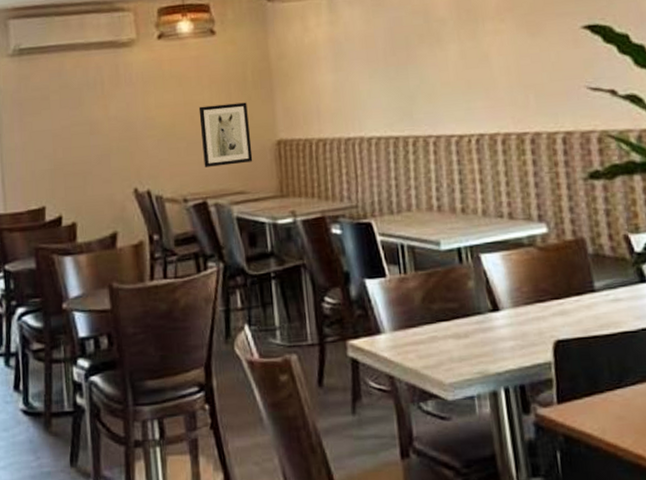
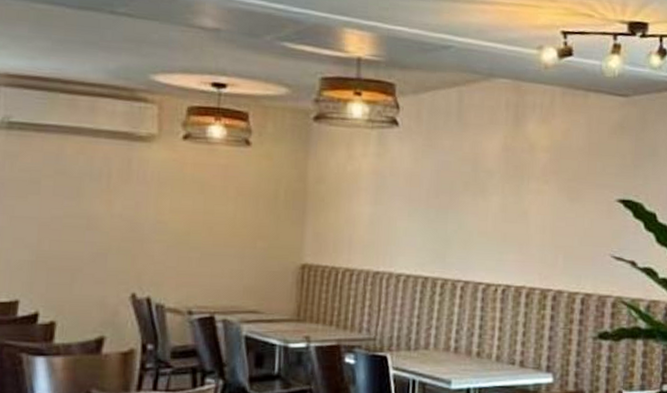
wall art: present [198,102,253,167] -> none [217,218,275,283]

